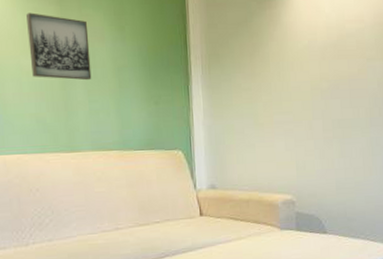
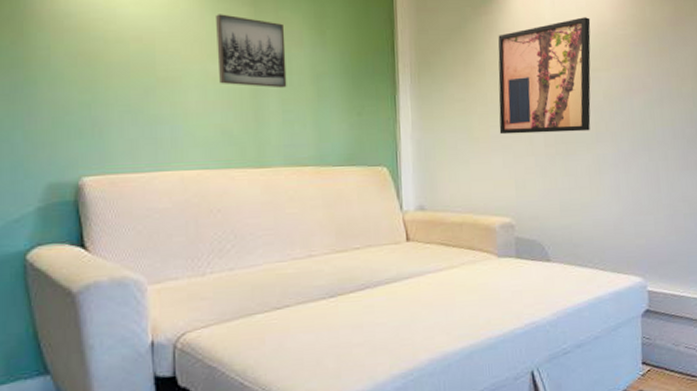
wall art: none [281,9,367,120] -> present [498,17,591,135]

